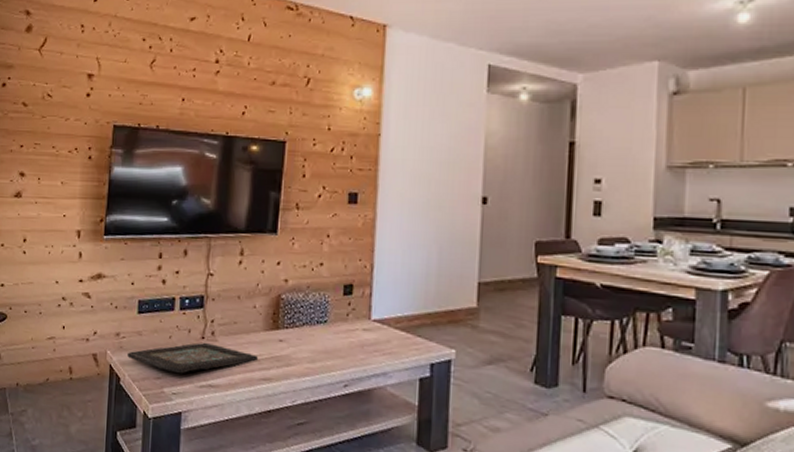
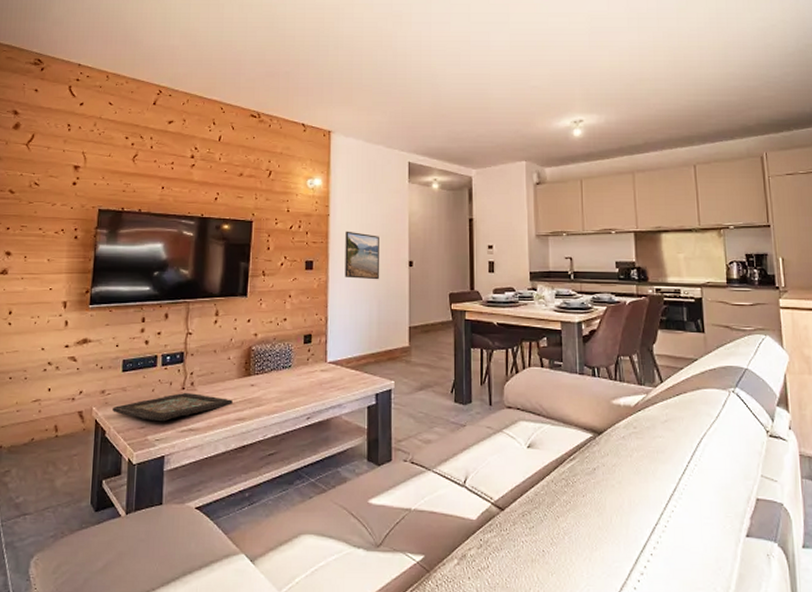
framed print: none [397,155,444,220] -> present [345,231,379,280]

